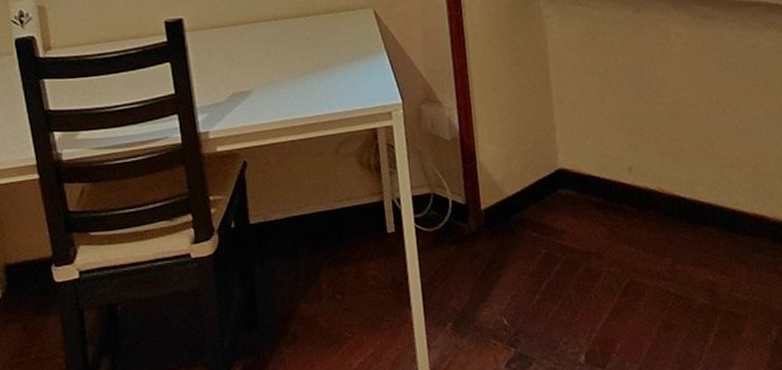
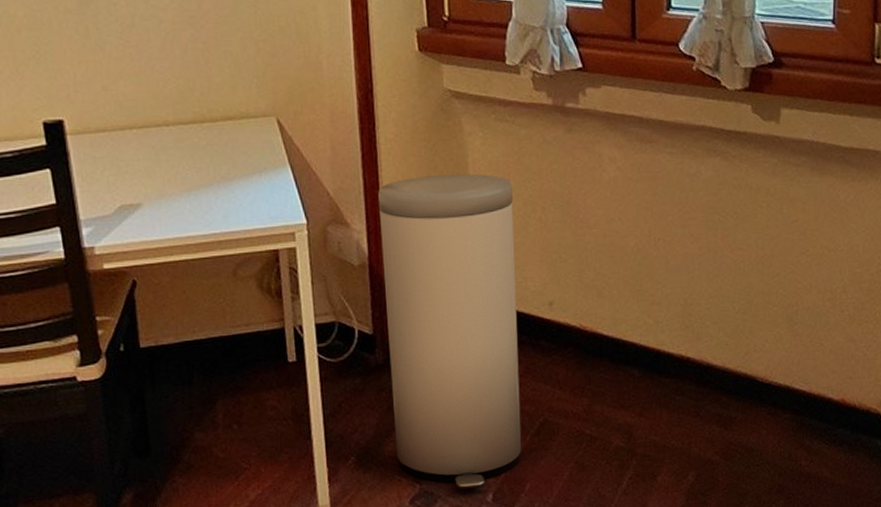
pedal bin: none [466,52,611,352] -> present [377,174,522,489]

